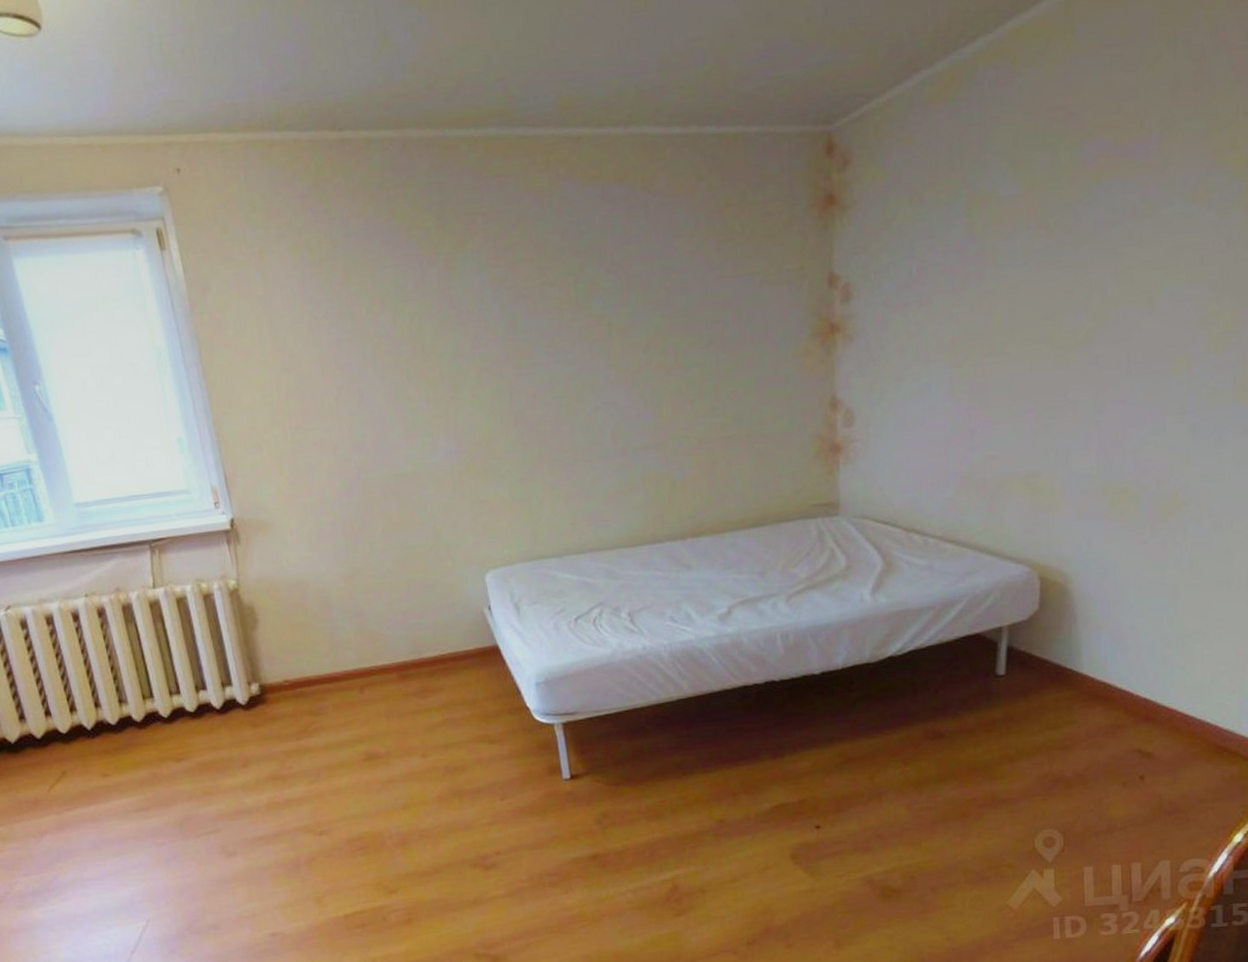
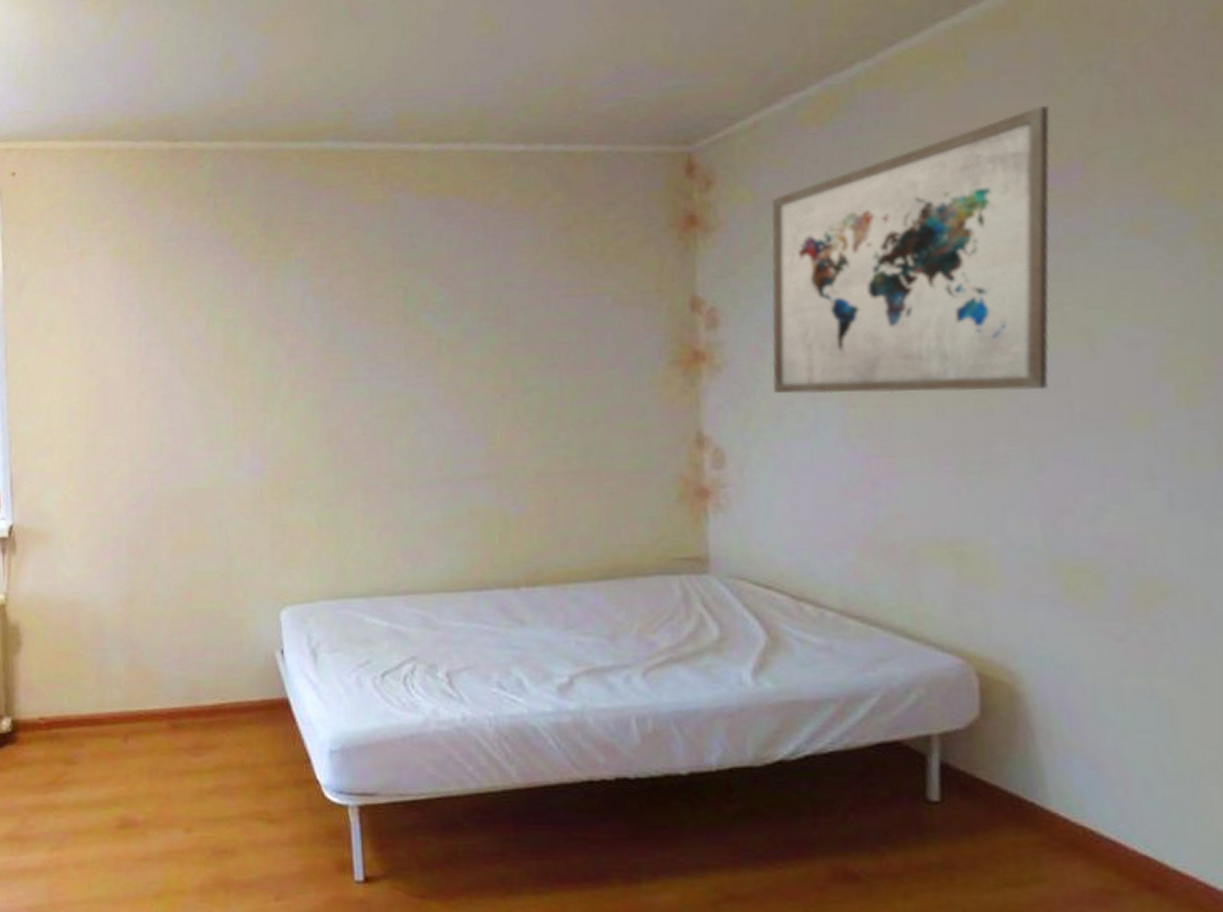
wall art: none [894,79,1139,358] -> present [771,106,1050,394]

